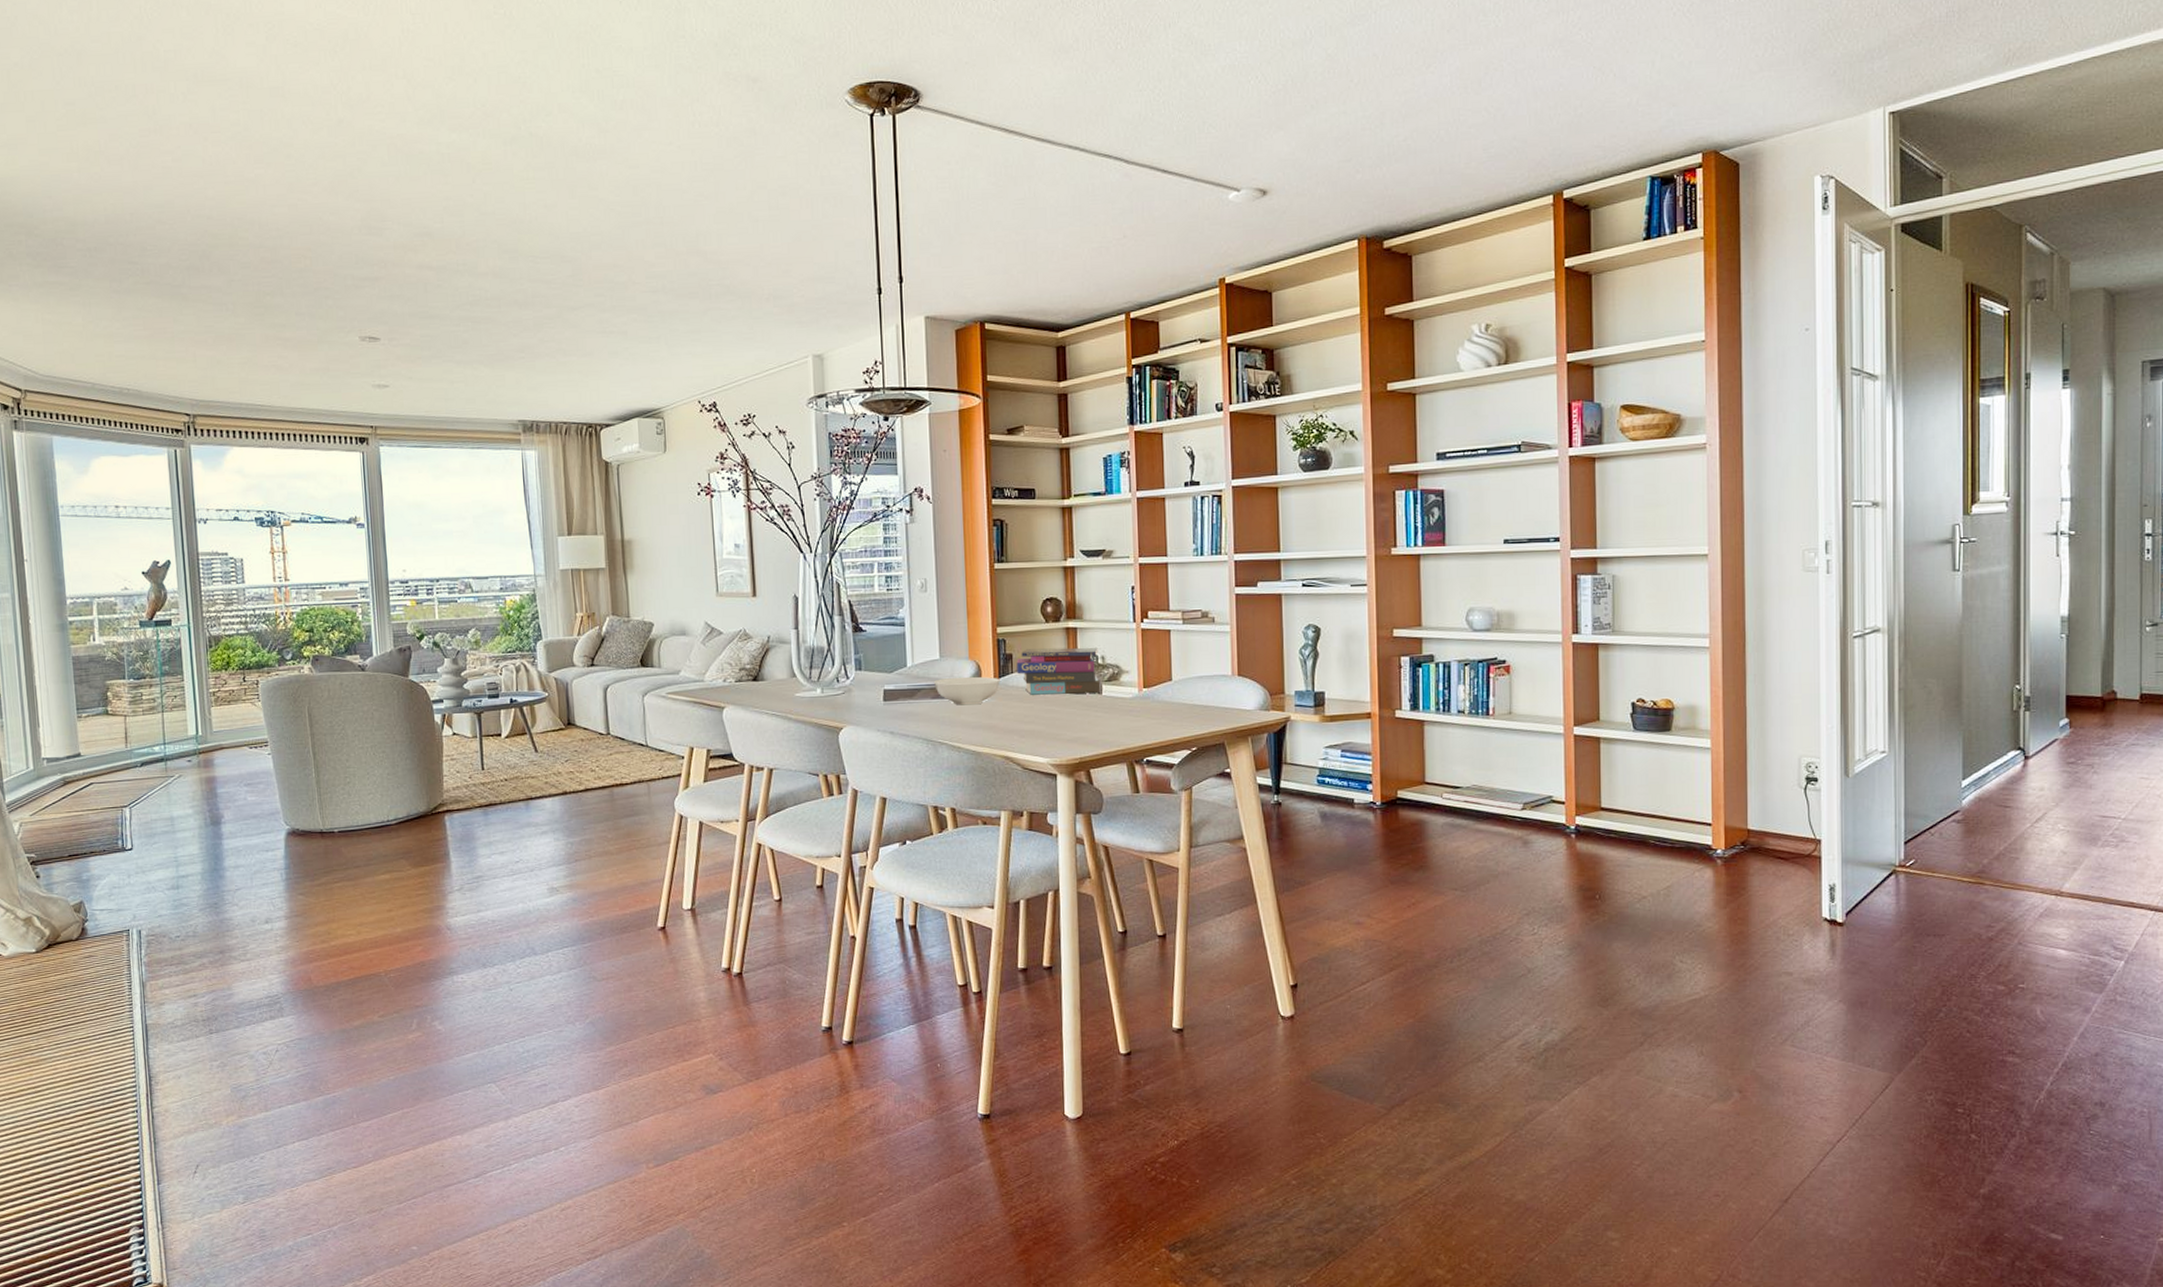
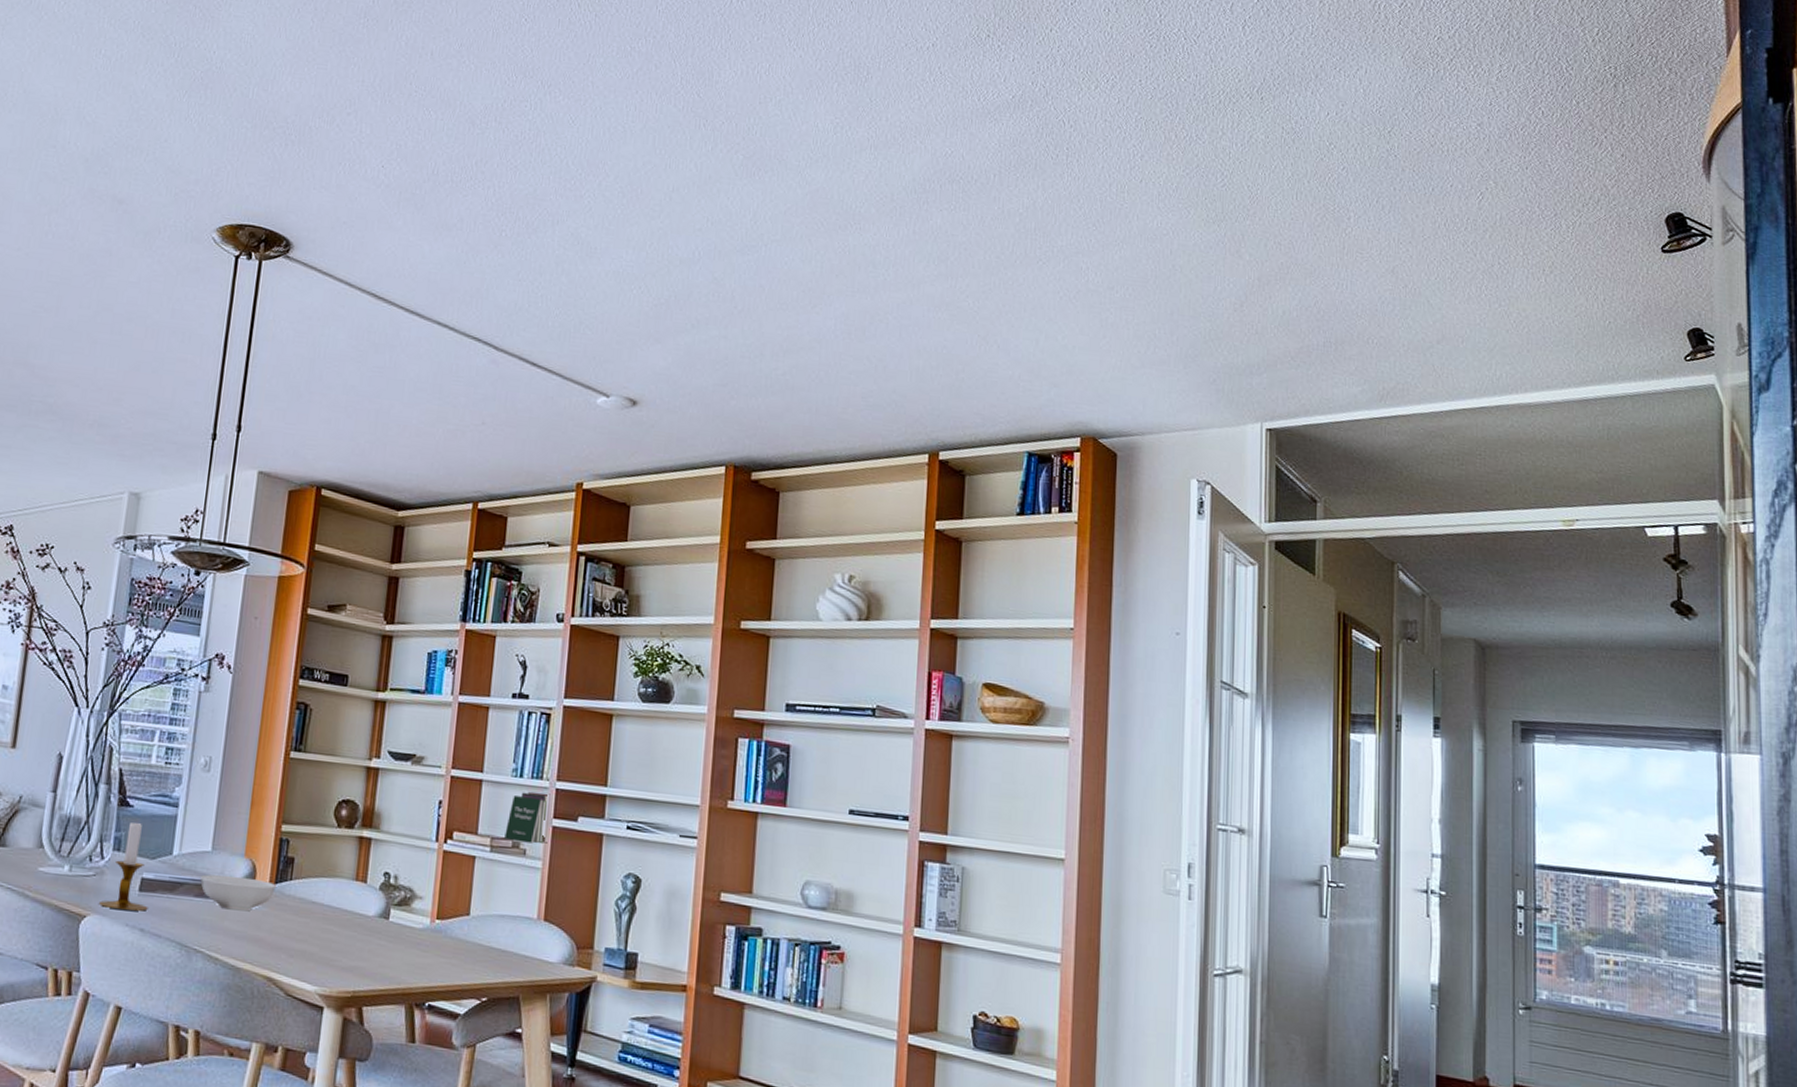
candlestick: none [851,644,894,718] -> present [98,823,148,911]
books: present [1016,647,1101,695] -> none [296,855,392,917]
books: none [1194,566,1233,612] -> present [504,791,551,844]

